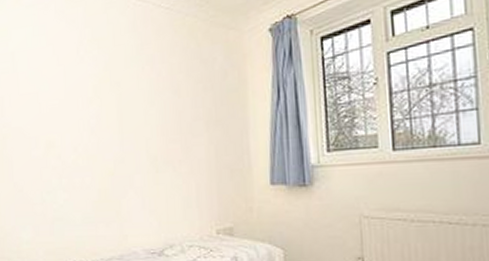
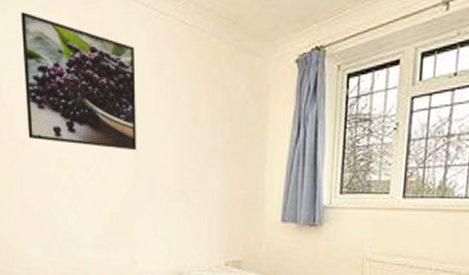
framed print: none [11,12,121,127] -> present [21,12,136,151]

